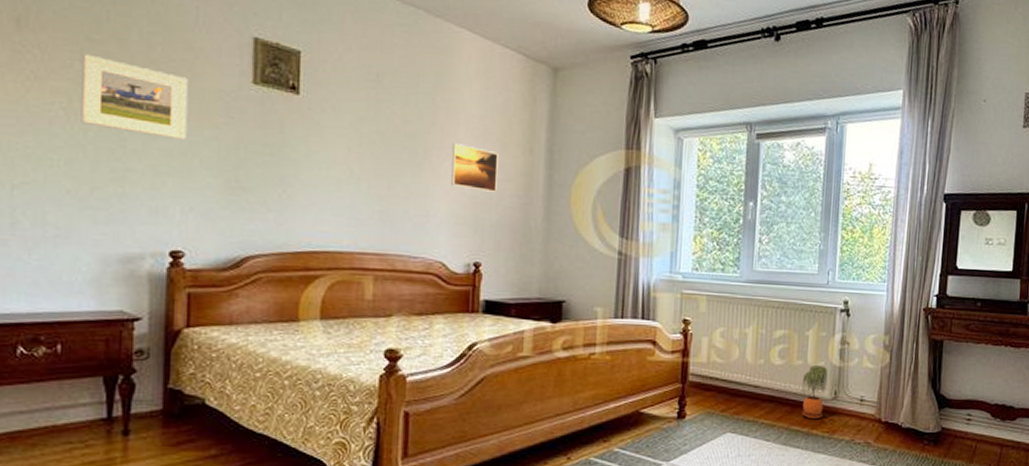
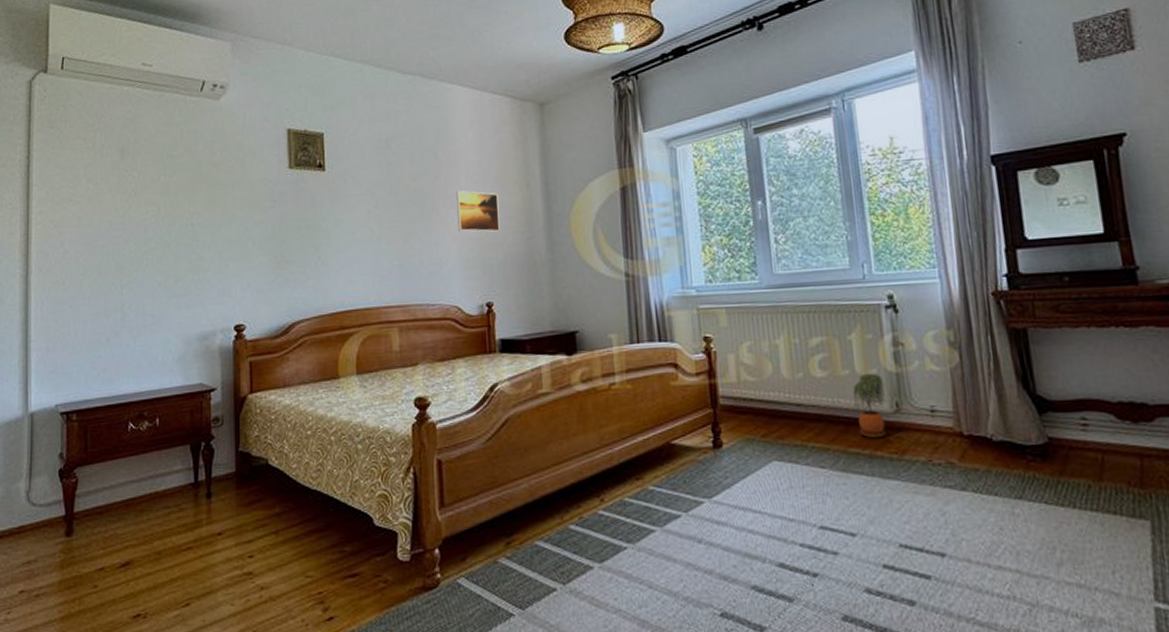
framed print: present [81,53,189,140] -> none [166,168,242,227]

